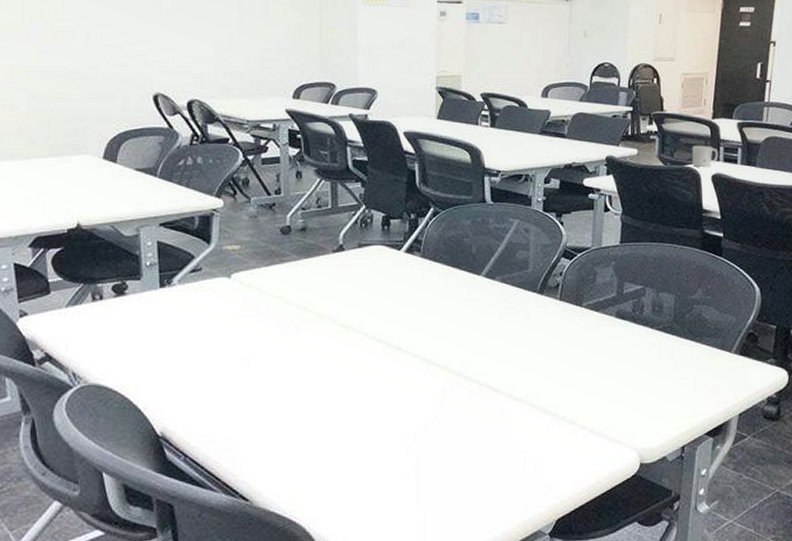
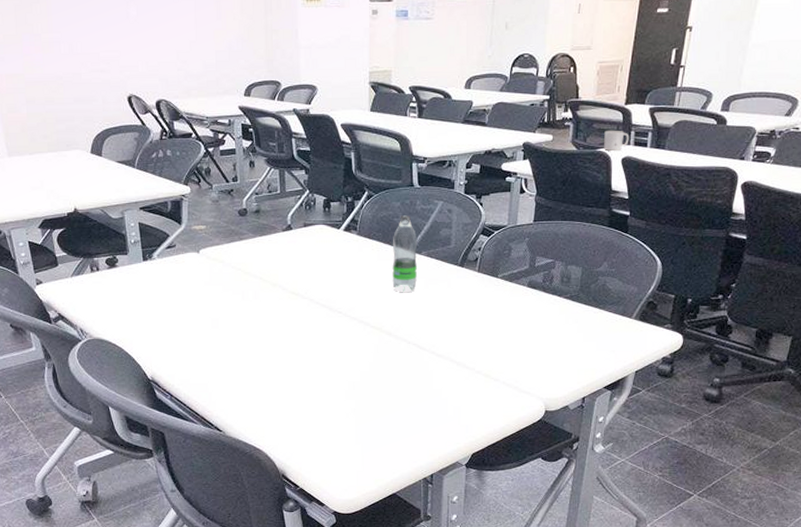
bottle: none [461,235,491,325] -> present [392,215,418,293]

